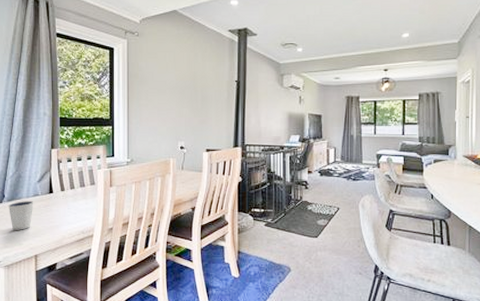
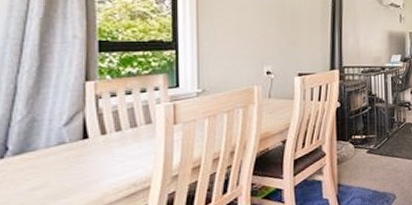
dixie cup: present [7,201,34,230] -> none [13,151,58,194]

